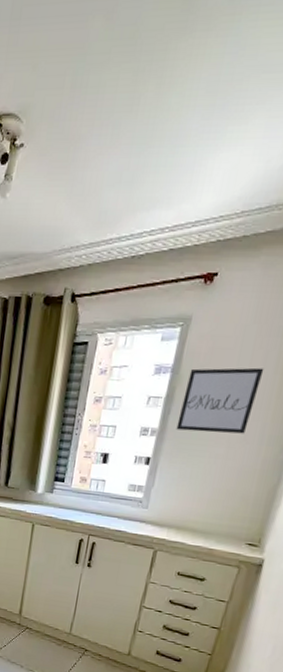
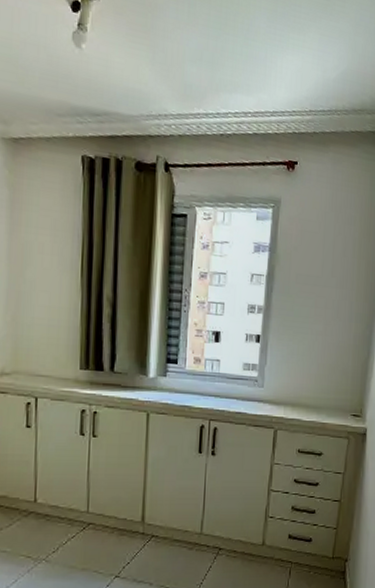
wall art: present [176,367,265,434] -> none [280,249,345,312]

